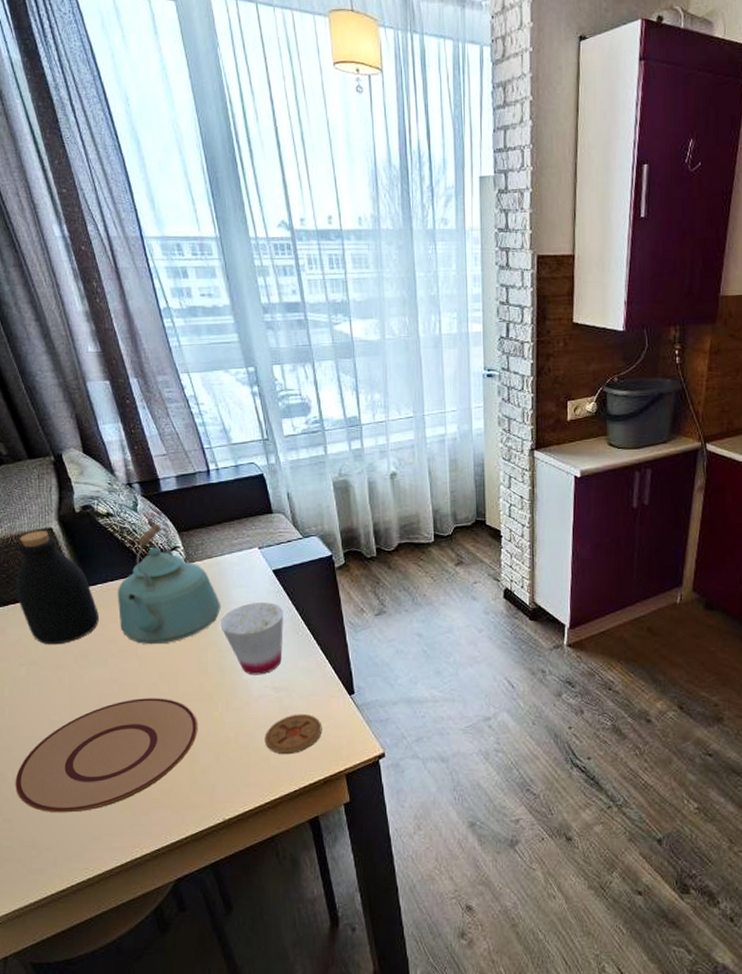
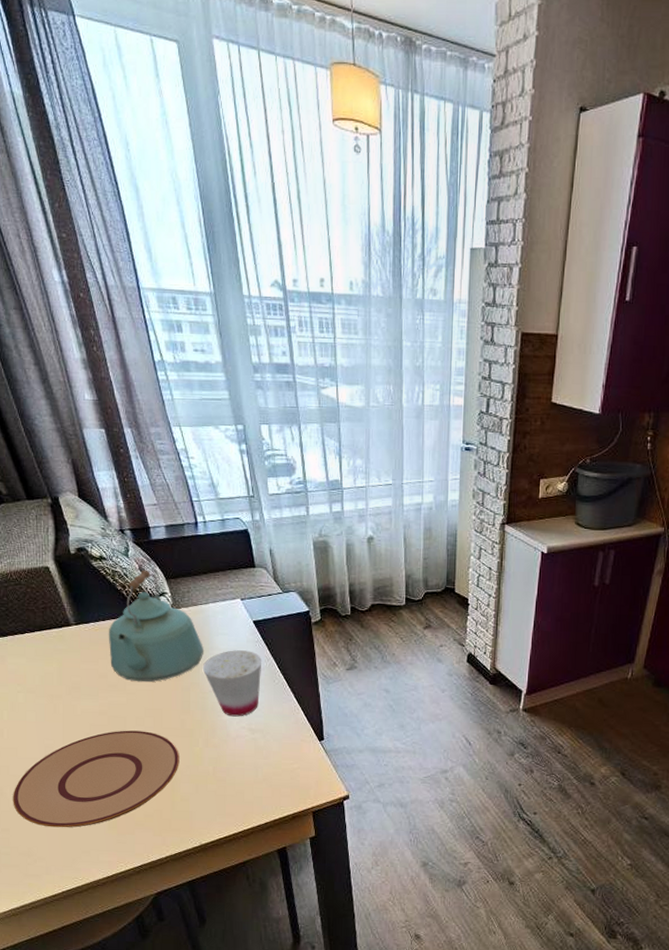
bottle: present [15,531,99,645] -> none [14,569,91,676]
coaster: present [264,713,322,754] -> none [240,754,293,790]

